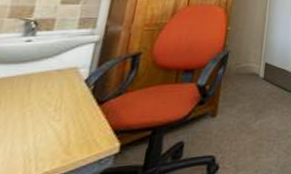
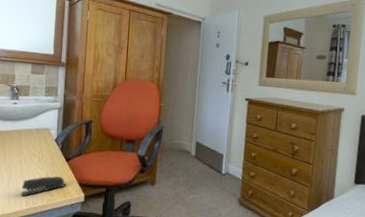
stapler: none [16,126,94,163] -> present [21,176,66,196]

